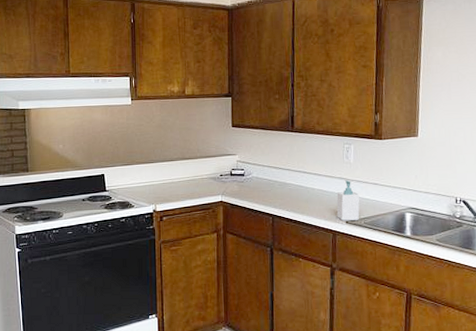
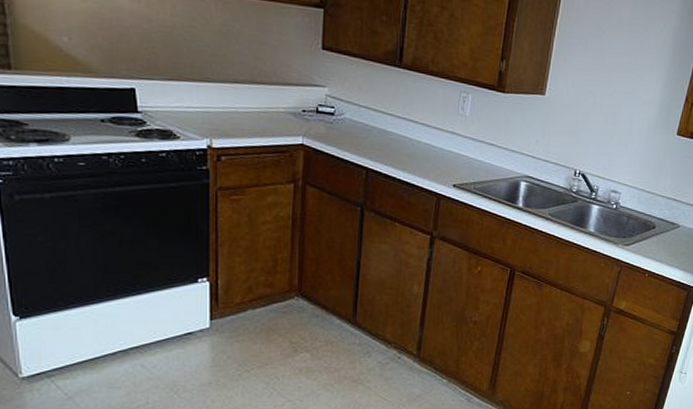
soap bottle: present [336,180,360,221] -> none [443,136,473,184]

